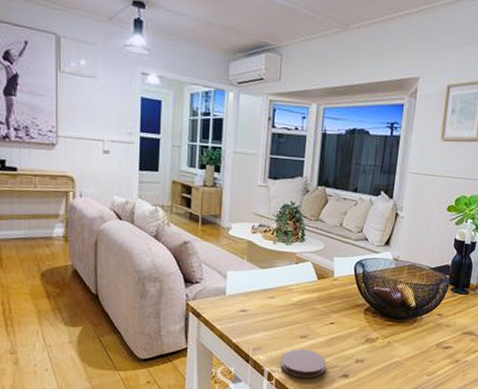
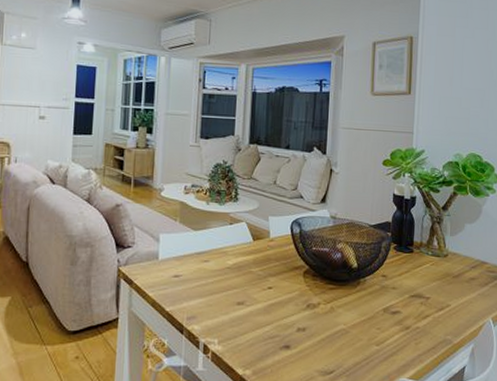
coaster: present [281,349,326,378] -> none [217,317,265,350]

